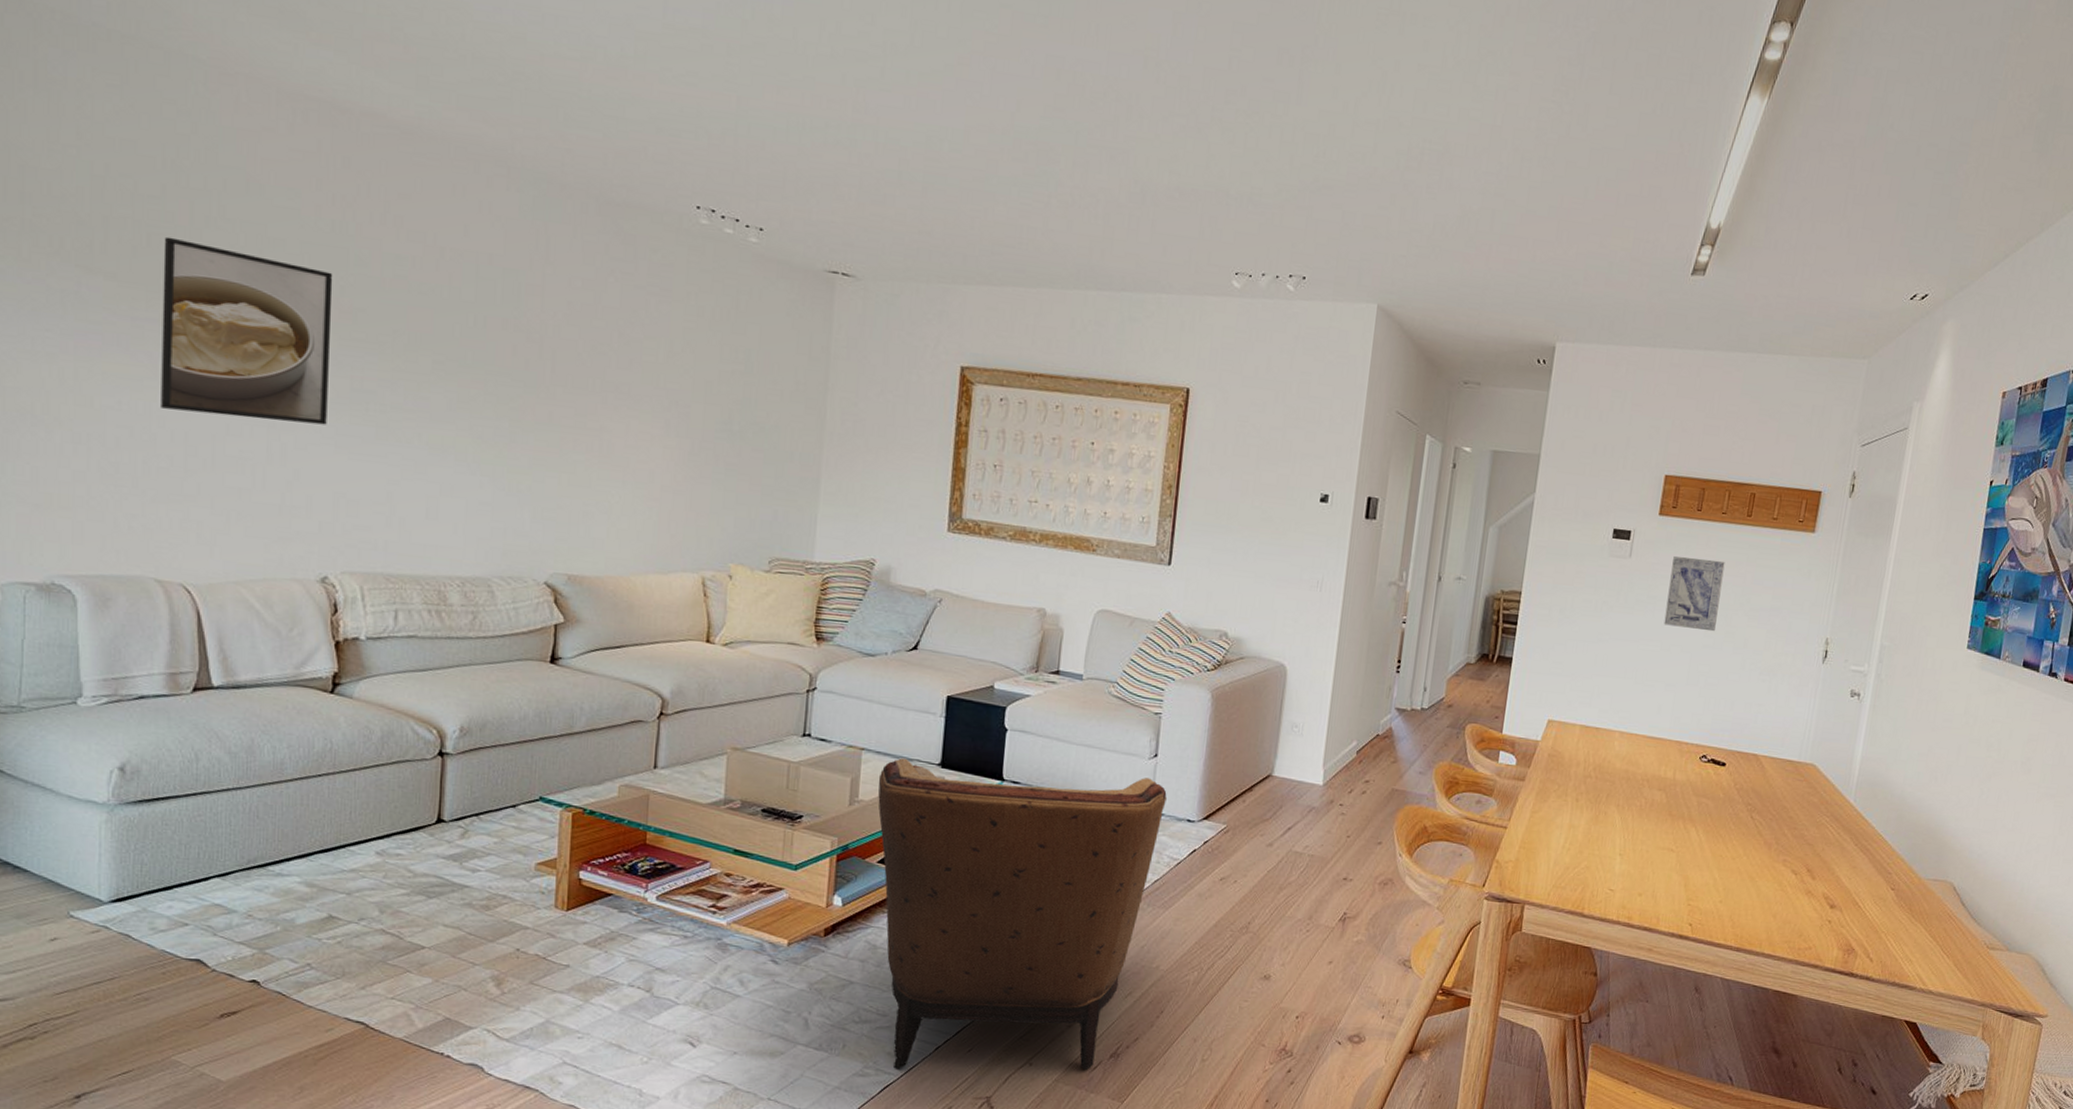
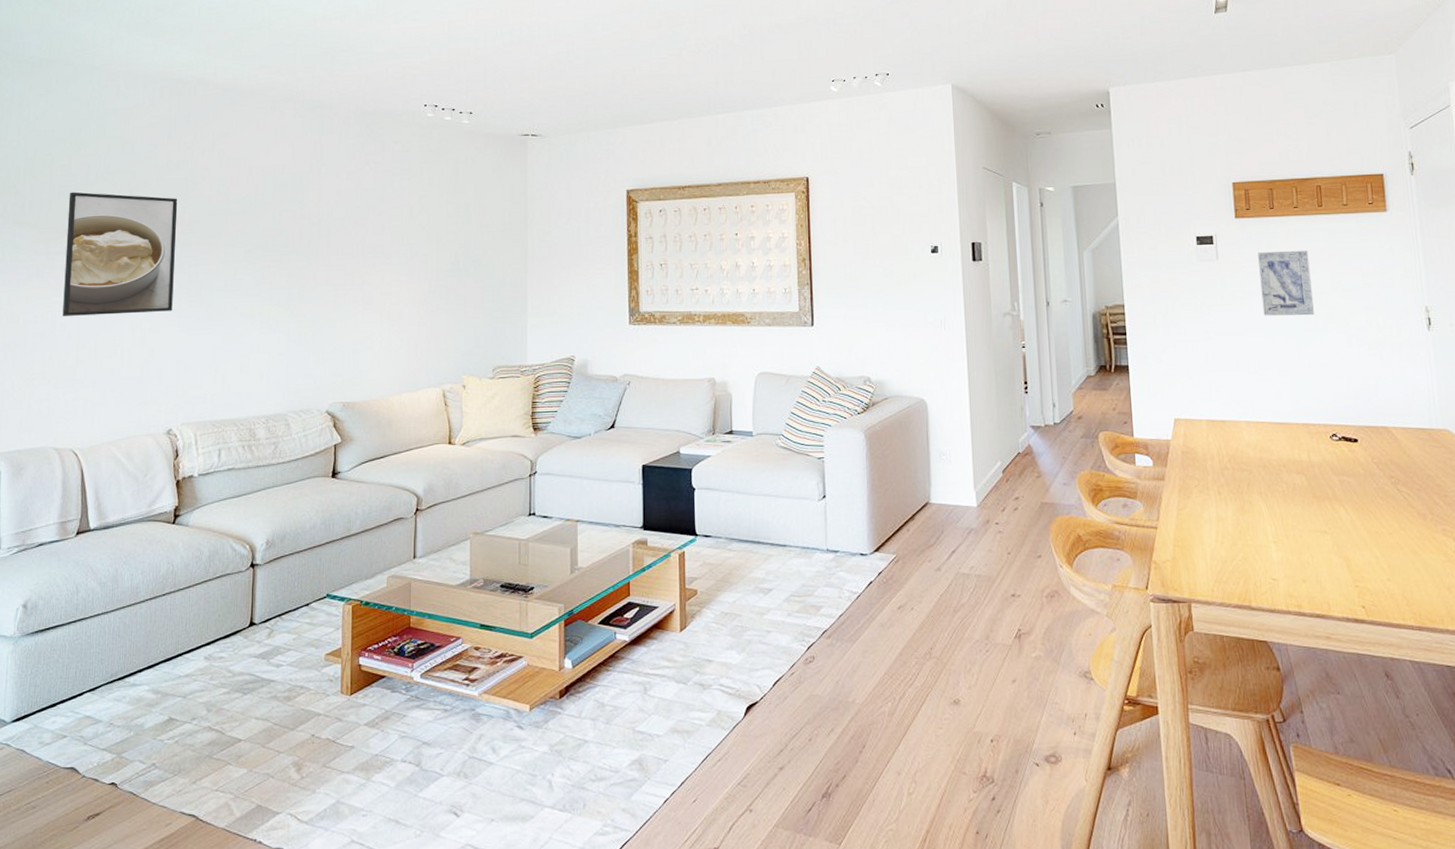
armchair: present [878,758,1167,1070] -> none [593,518,839,825]

